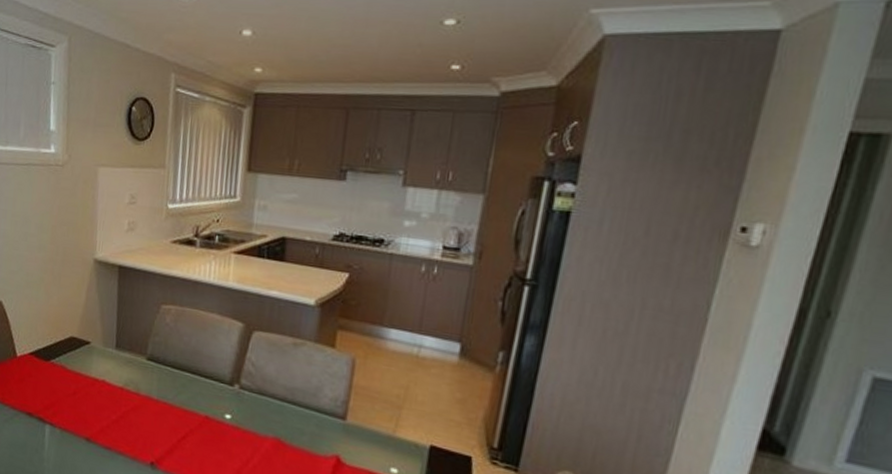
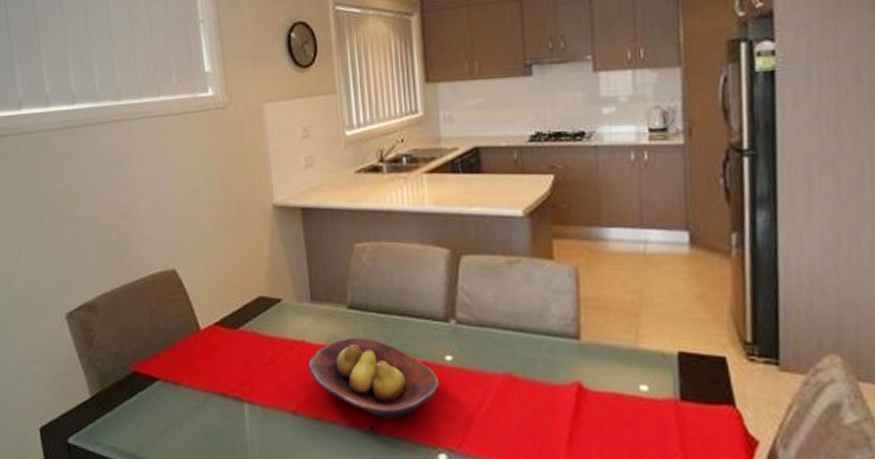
fruit bowl: none [106,384,217,460] -> present [309,337,440,420]

